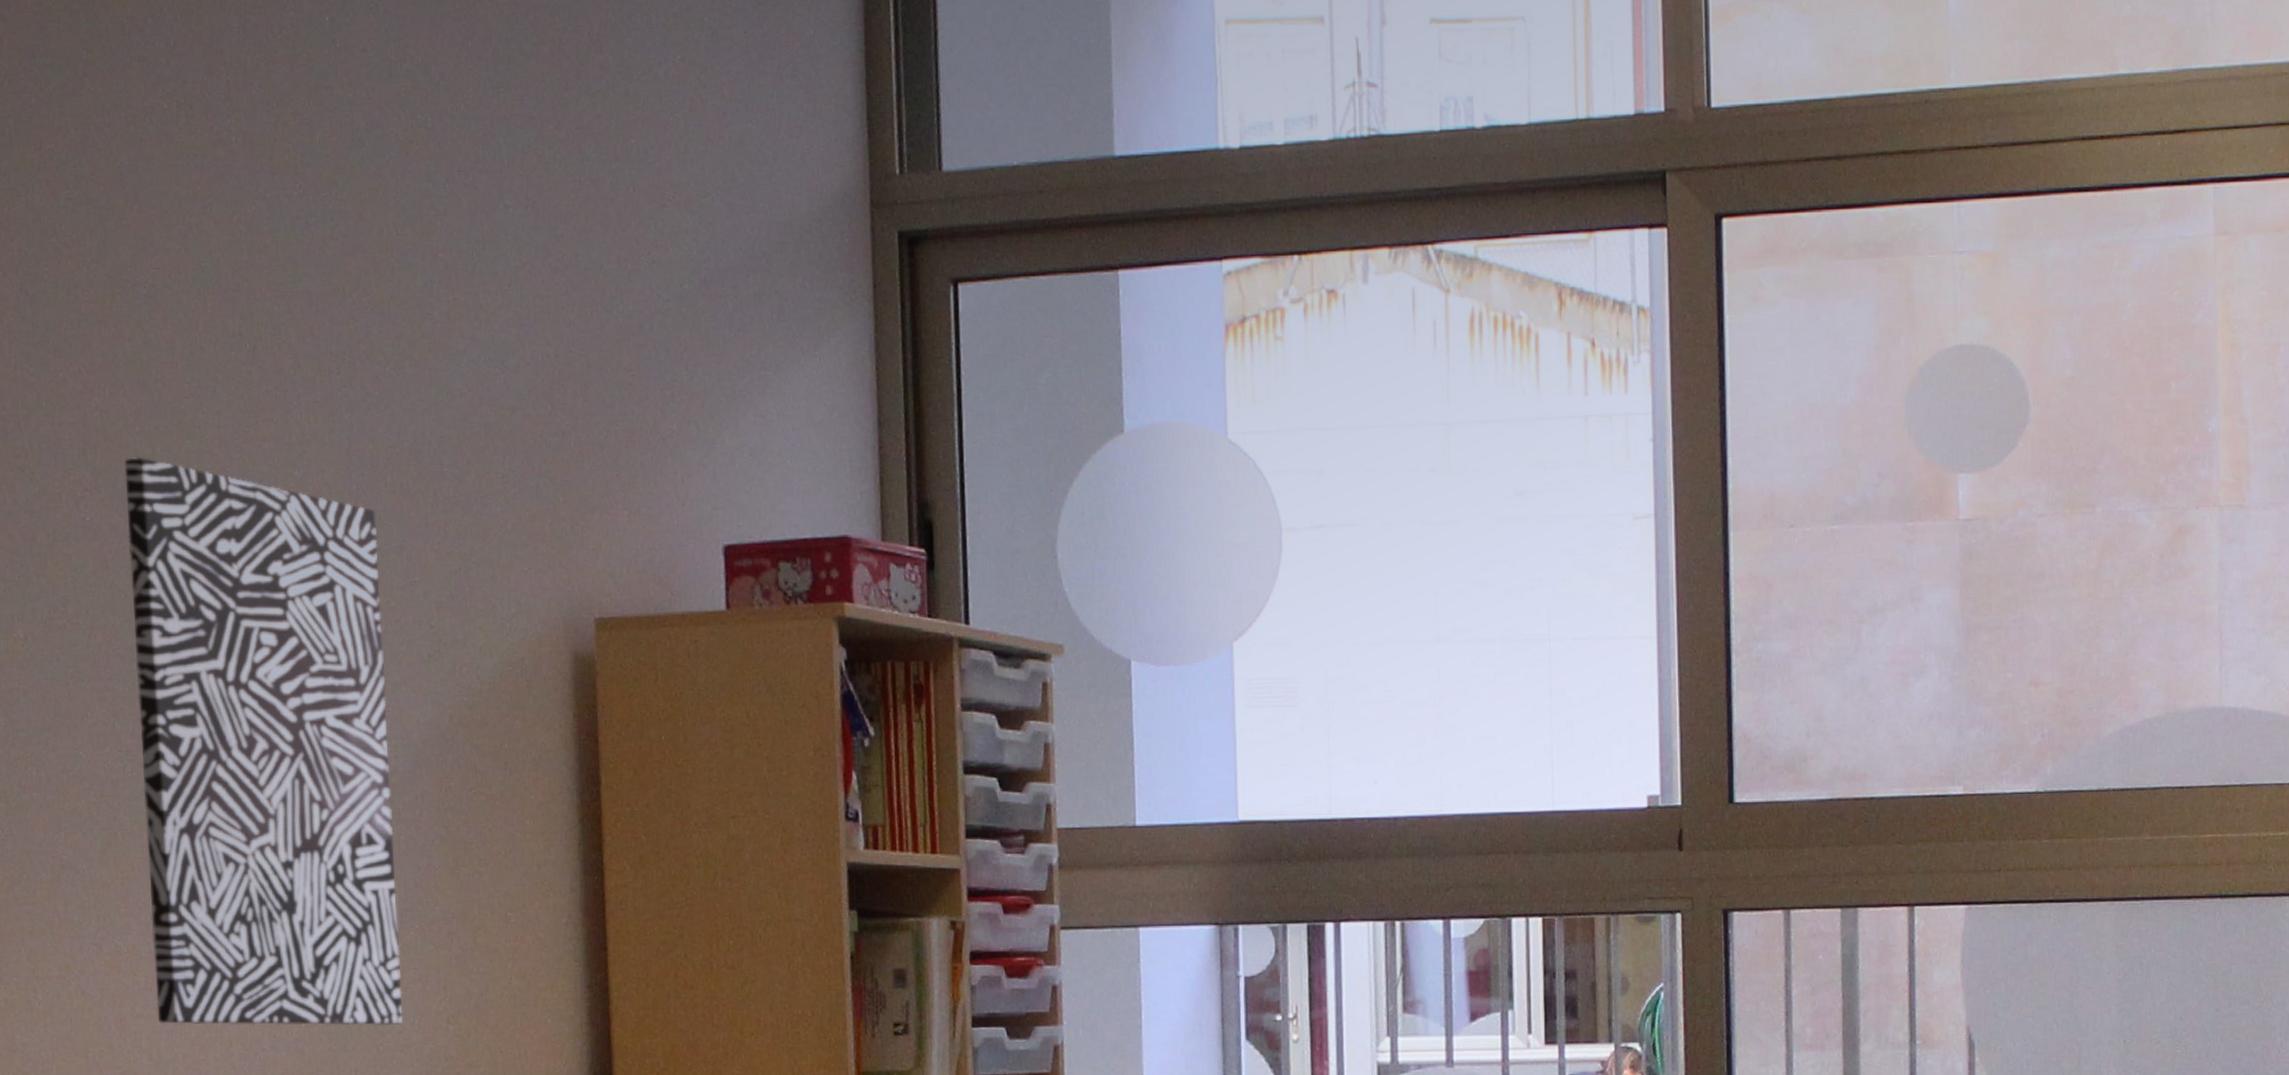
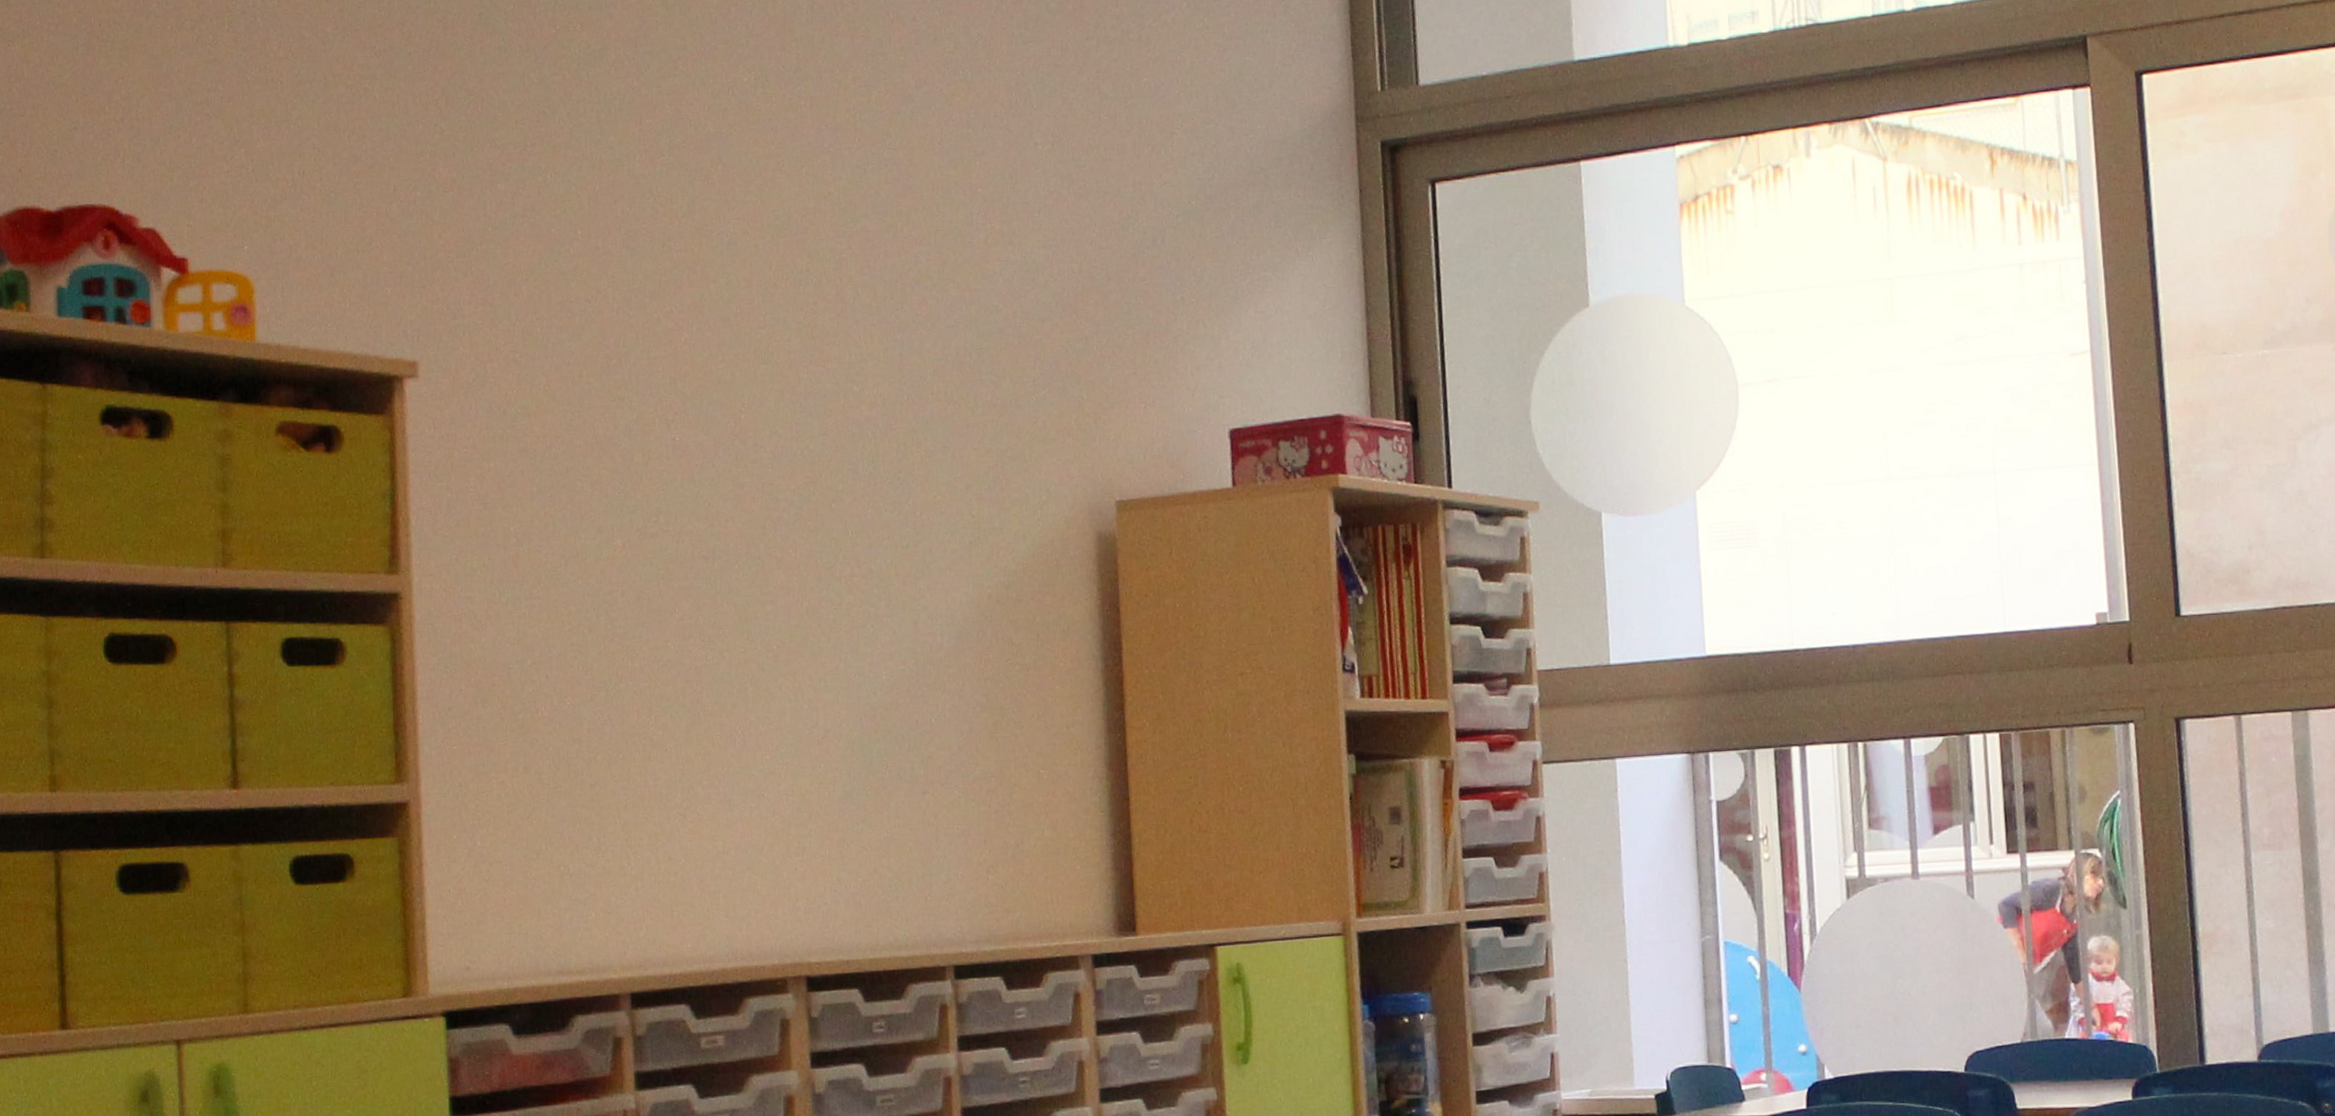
wall art: present [124,457,402,1026] -> none [708,382,948,883]

